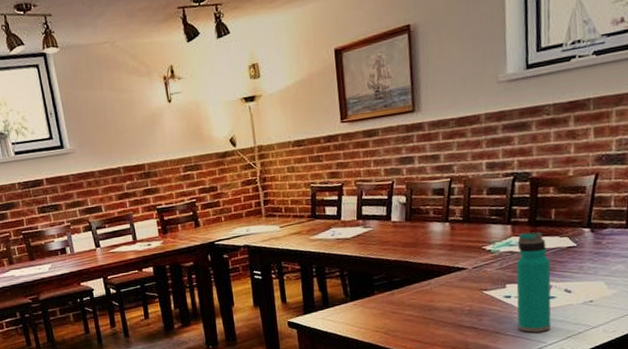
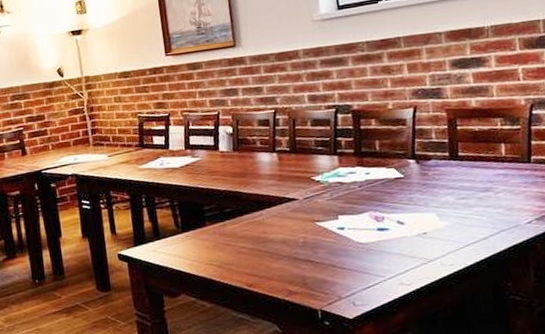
water bottle: present [516,232,551,333] -> none [345,163,388,266]

